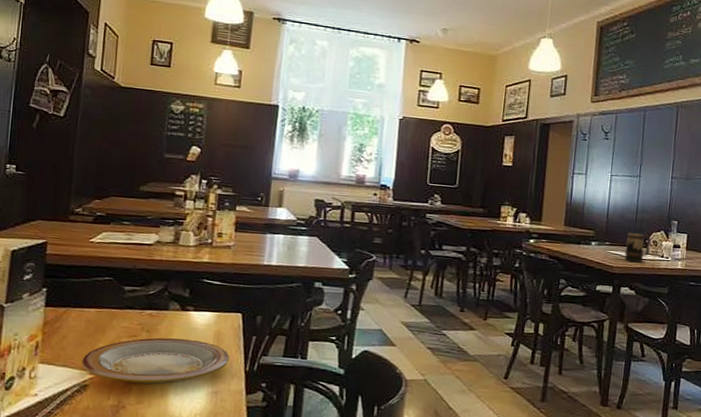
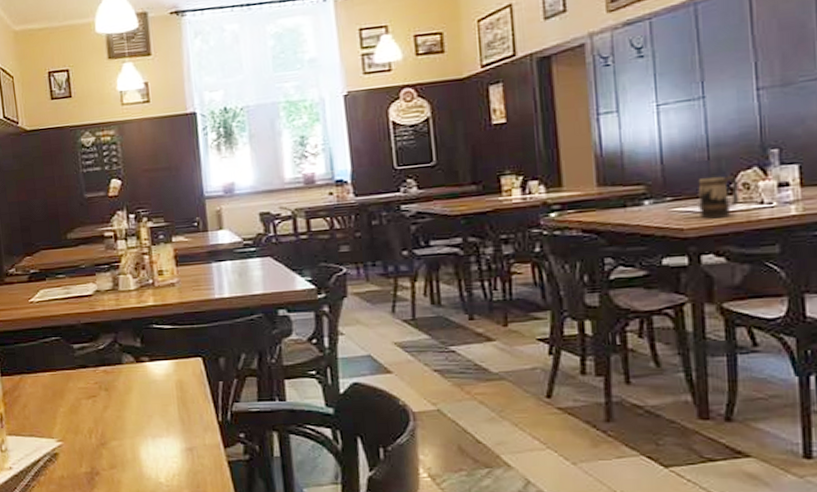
plate: present [81,337,229,385] -> none [47,393,198,447]

